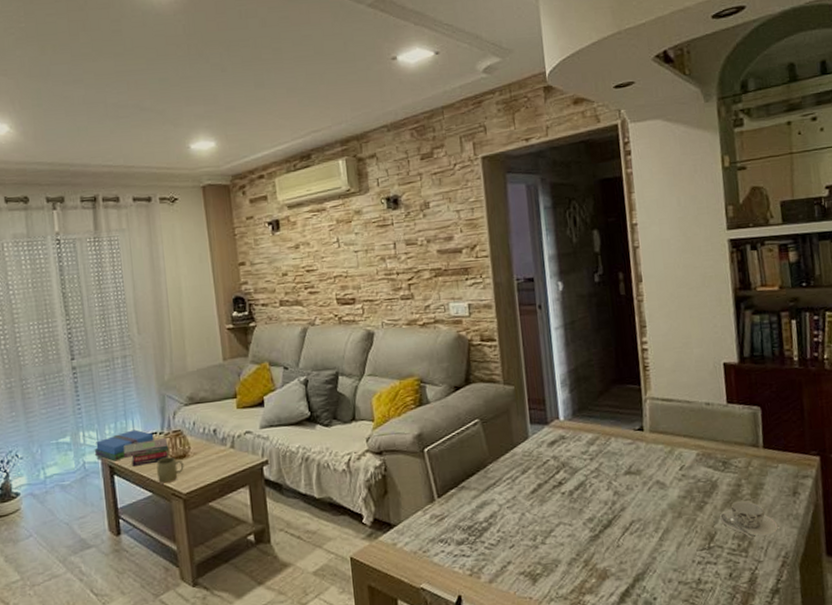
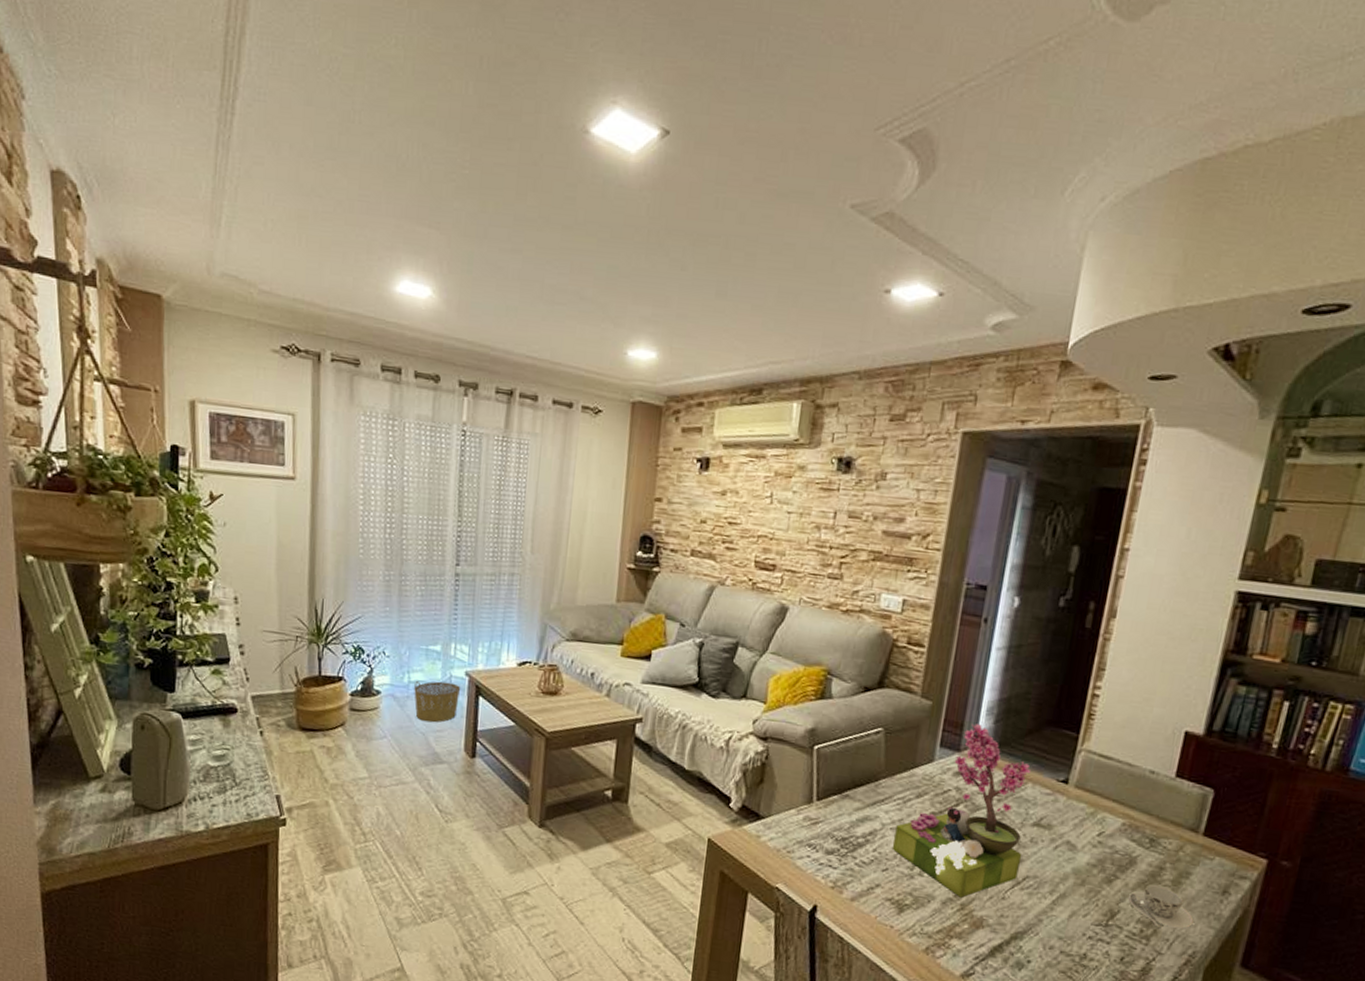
basket: none [51,469,96,512] -> present [414,681,461,723]
books: present [94,429,154,462] -> none [463,653,528,682]
books: present [123,438,169,466] -> none [492,667,541,694]
mug: present [156,456,184,484] -> none [523,689,554,717]
flower arrangement: none [511,396,625,555] -> present [893,723,1032,898]

